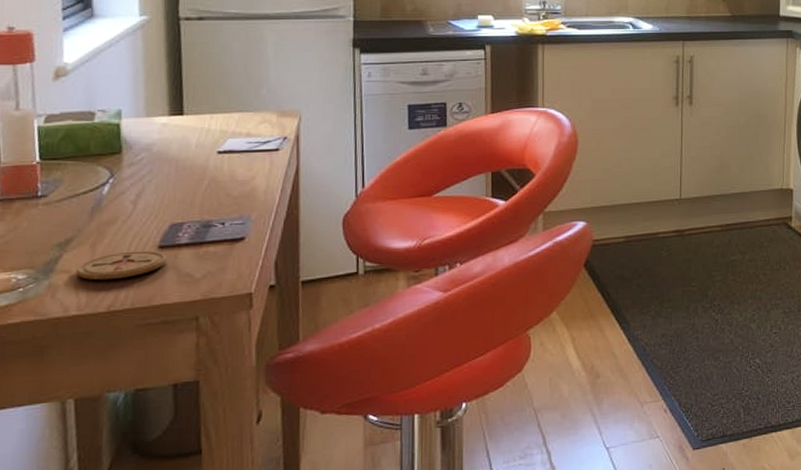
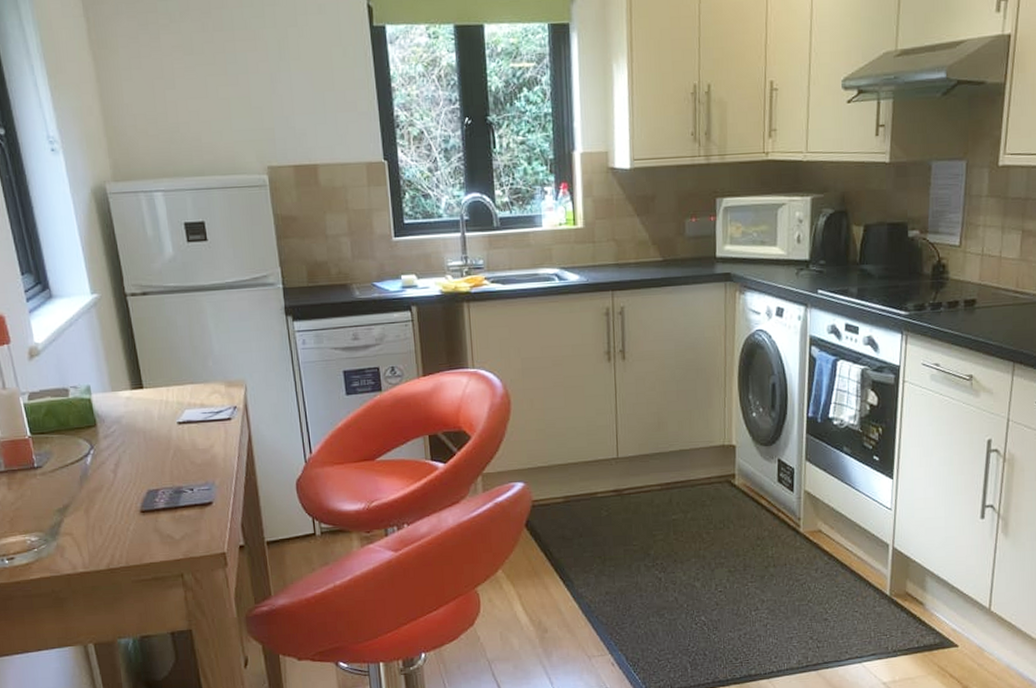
coaster: present [76,250,167,281] -> none [77,515,150,542]

